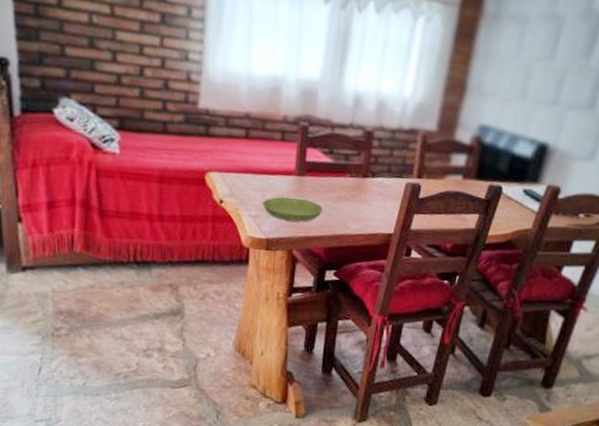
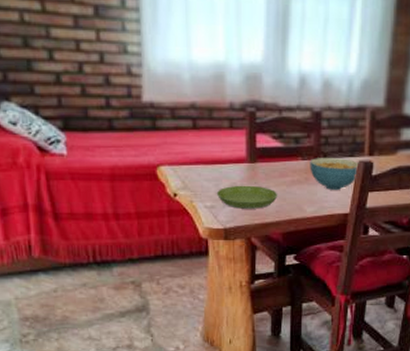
cereal bowl: none [357,176,408,210] -> present [310,158,360,190]

